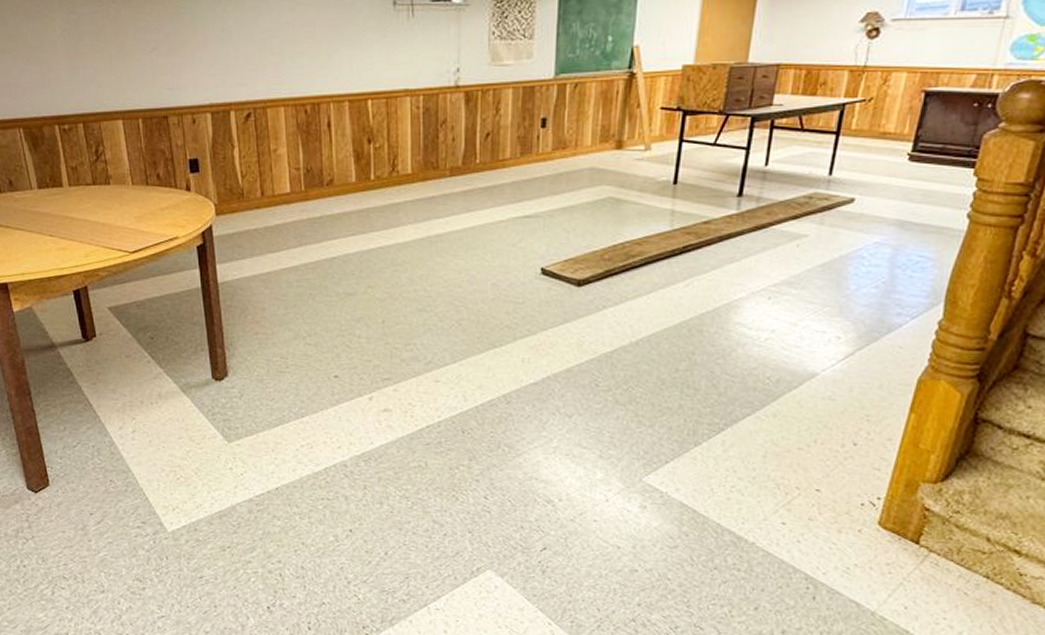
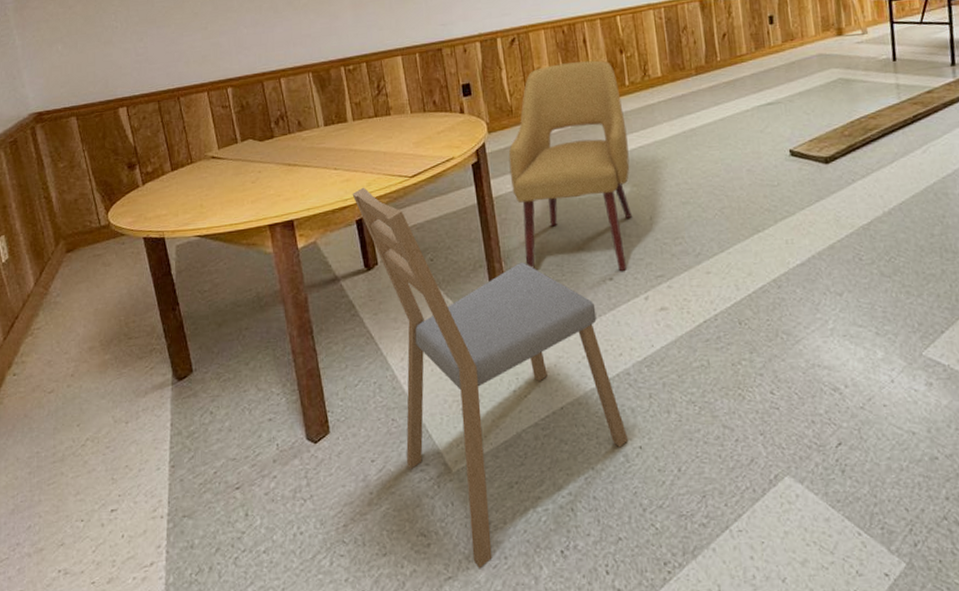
chair: none [69,257,340,613] -> present [352,187,629,569]
chair: none [237,148,367,370] -> present [508,60,632,271]

